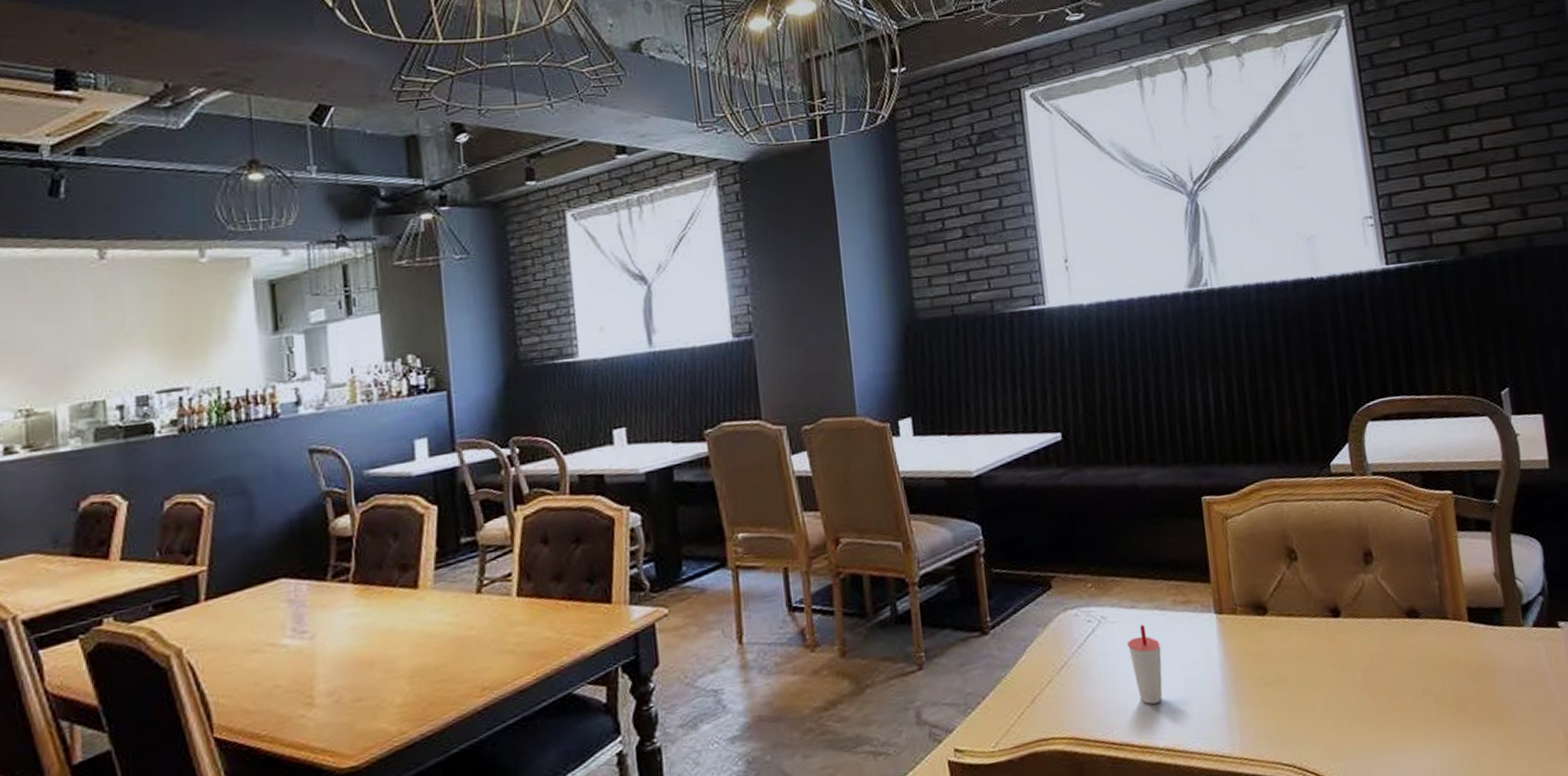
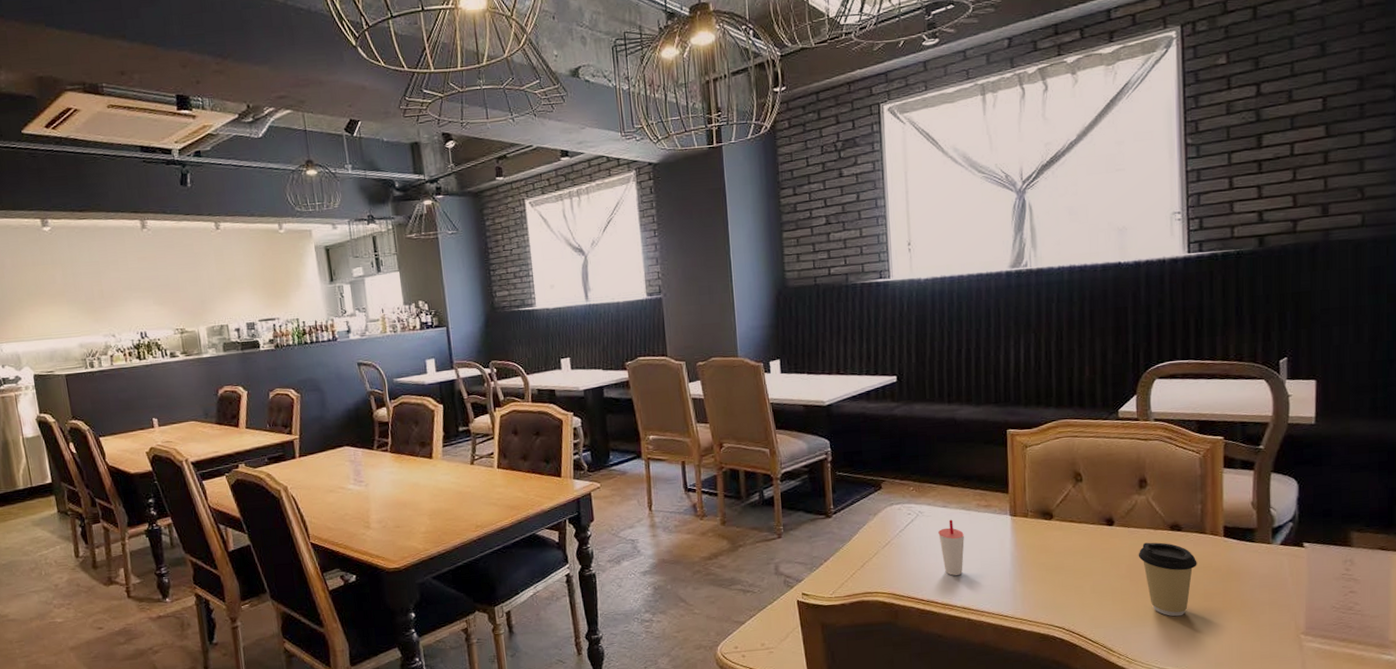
coffee cup: none [1373,635,1443,736] -> present [1138,542,1197,617]

